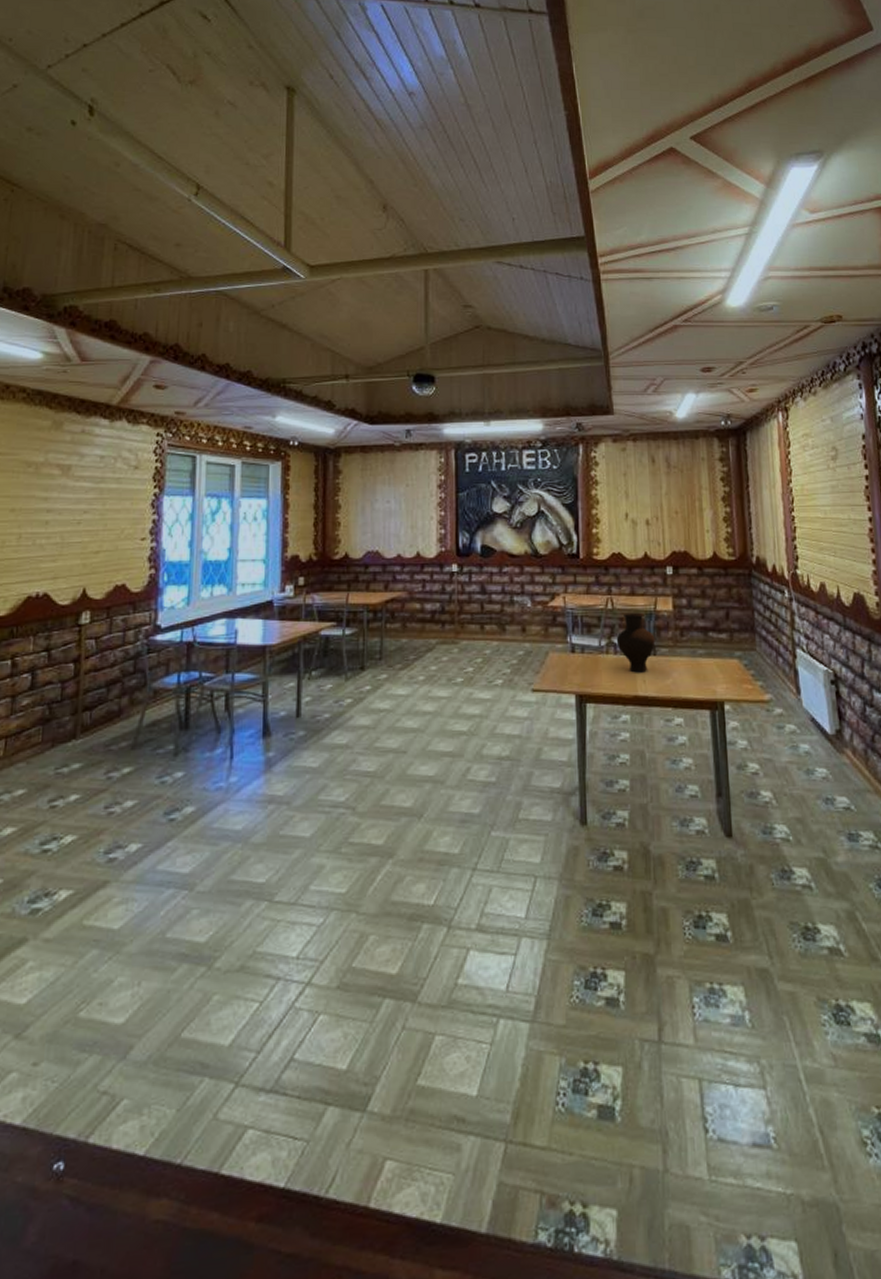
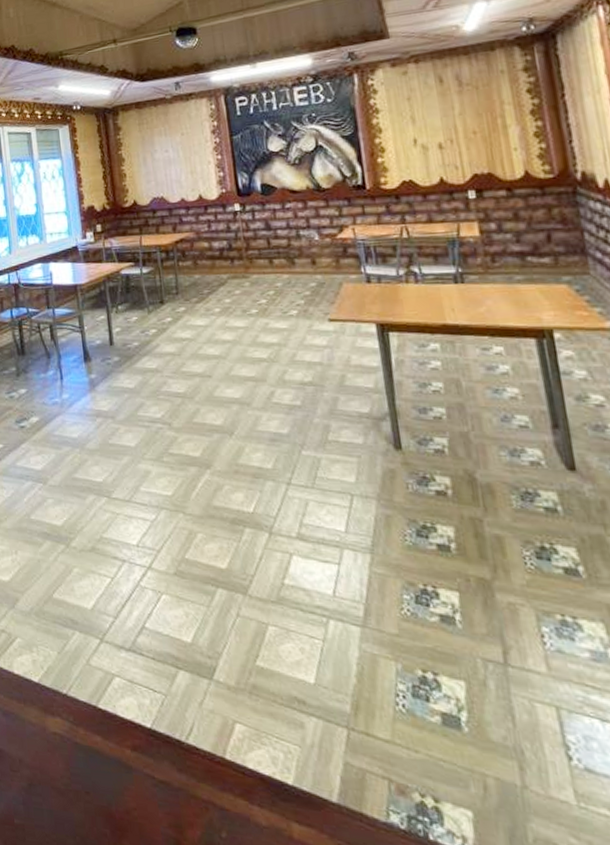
vase: present [616,612,656,672] -> none [416,239,463,300]

